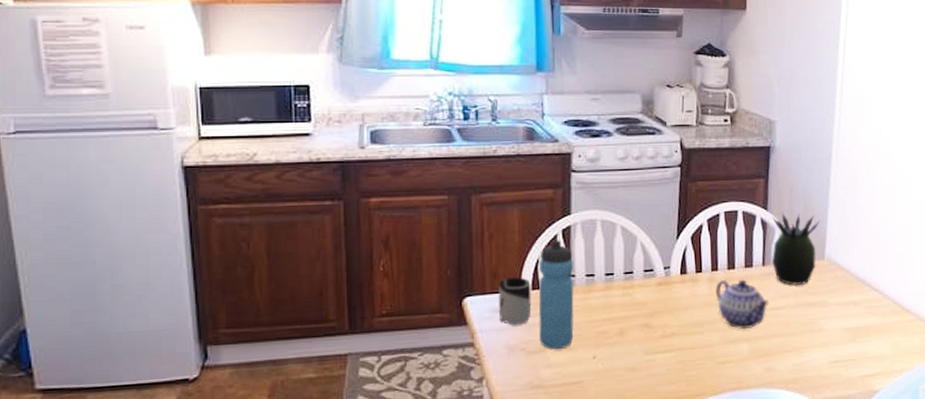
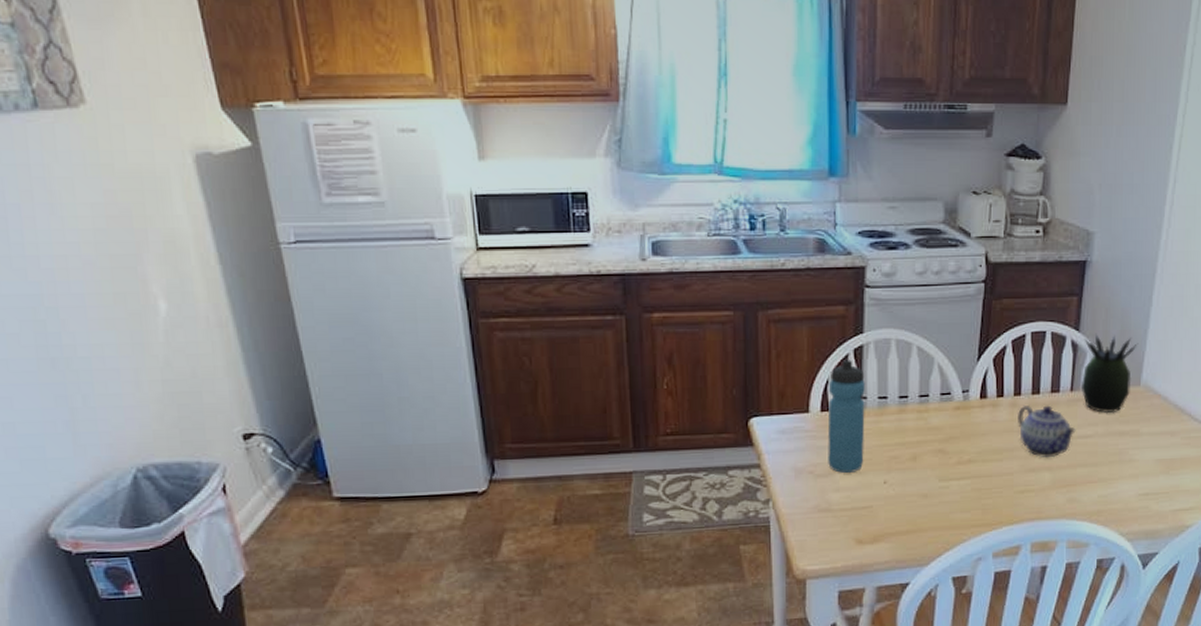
cup: present [498,277,532,326] -> none [786,398,820,448]

